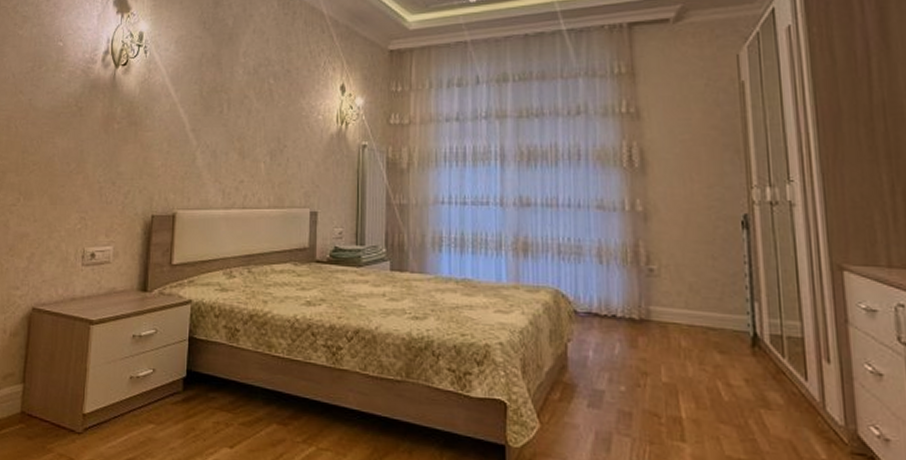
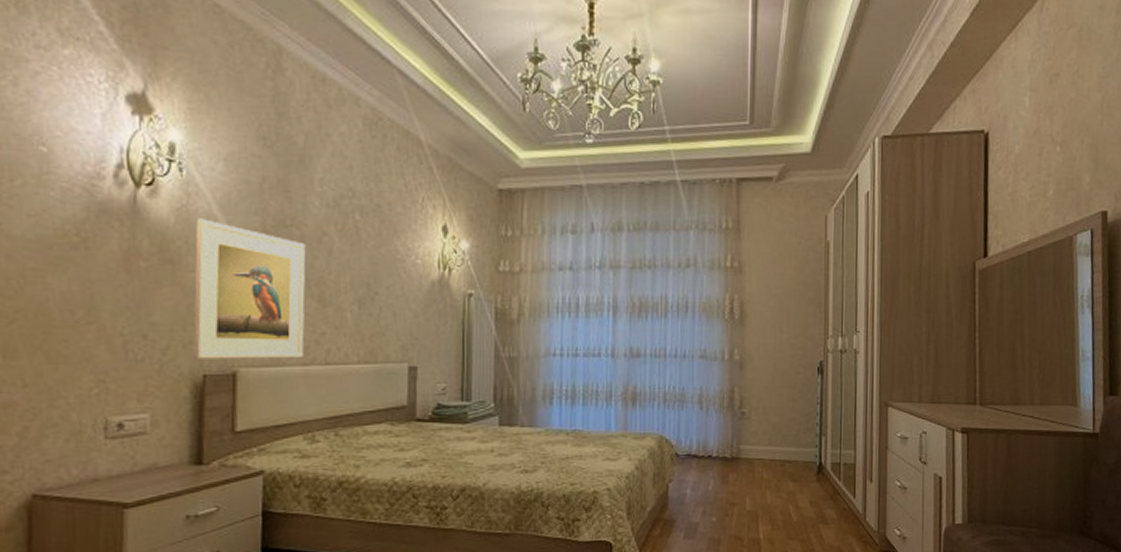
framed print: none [145,89,231,203] -> present [193,218,306,359]

